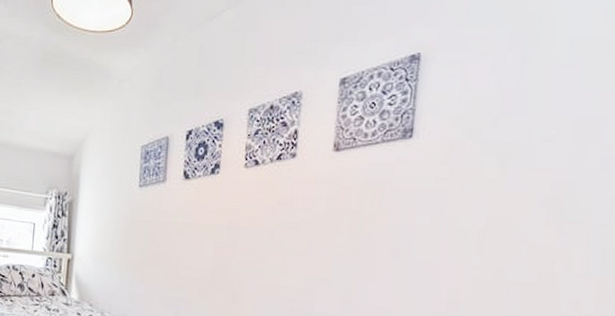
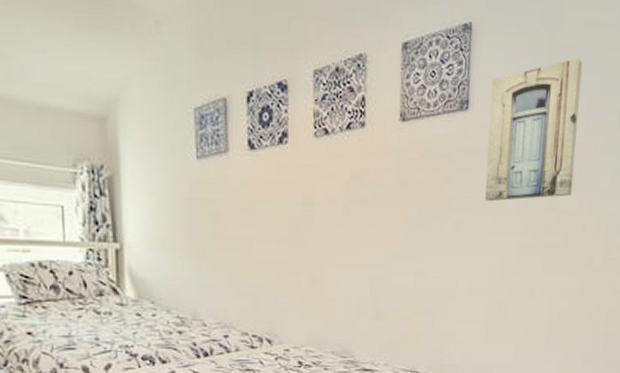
wall art: none [428,77,566,231] -> present [484,57,583,202]

